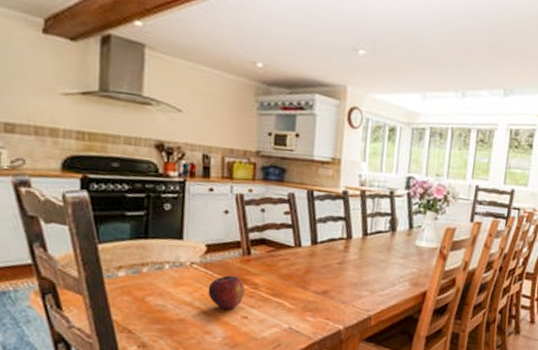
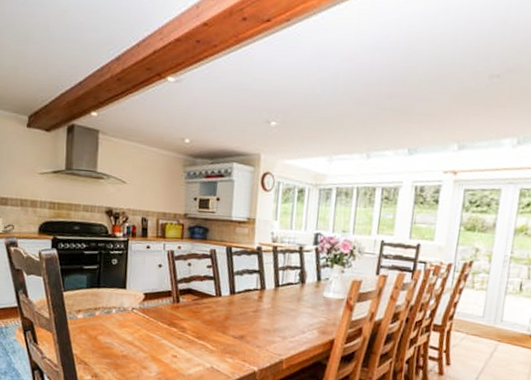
fruit: present [208,275,246,309] -> none [145,319,175,349]

